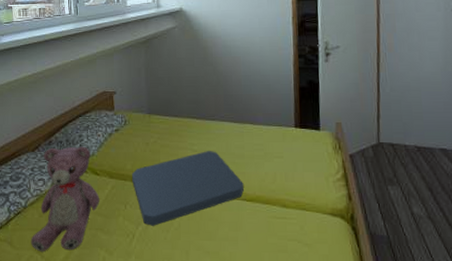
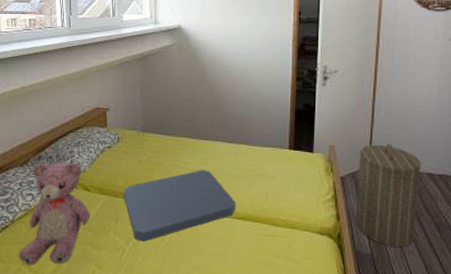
laundry hamper: none [367,118,433,228] -> present [356,143,421,247]

